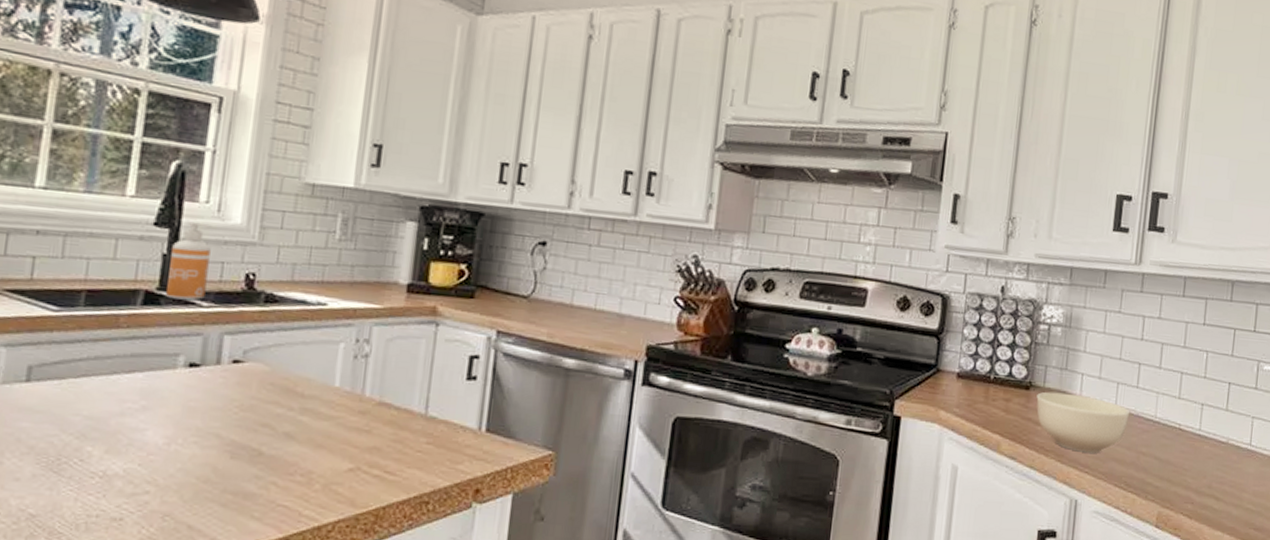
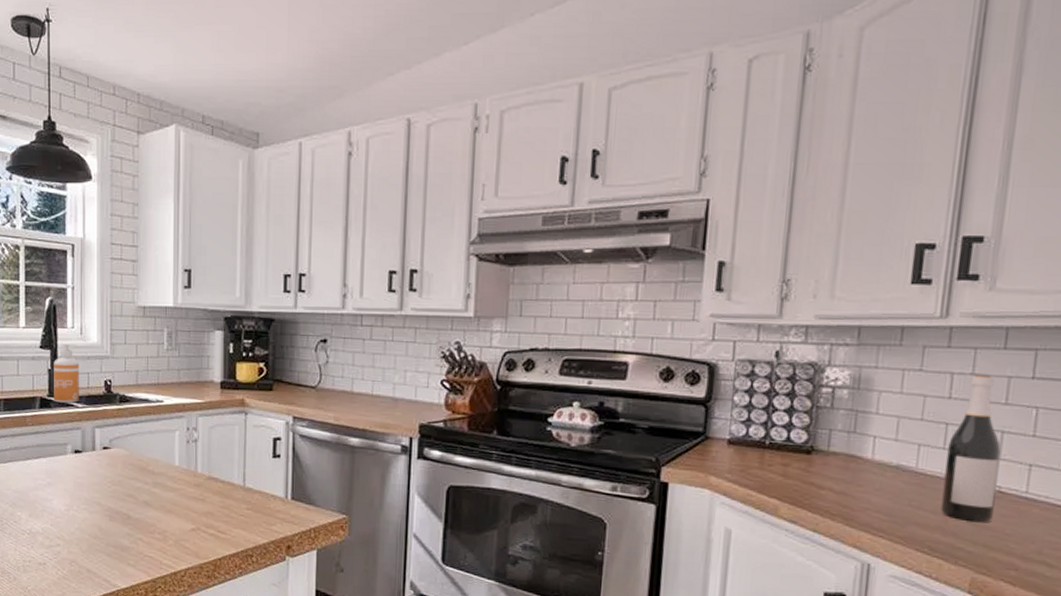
bowl: present [1036,392,1130,453] -> none [819,455,935,517]
wine bottle: none [1134,318,1181,459] -> present [940,374,1002,523]

